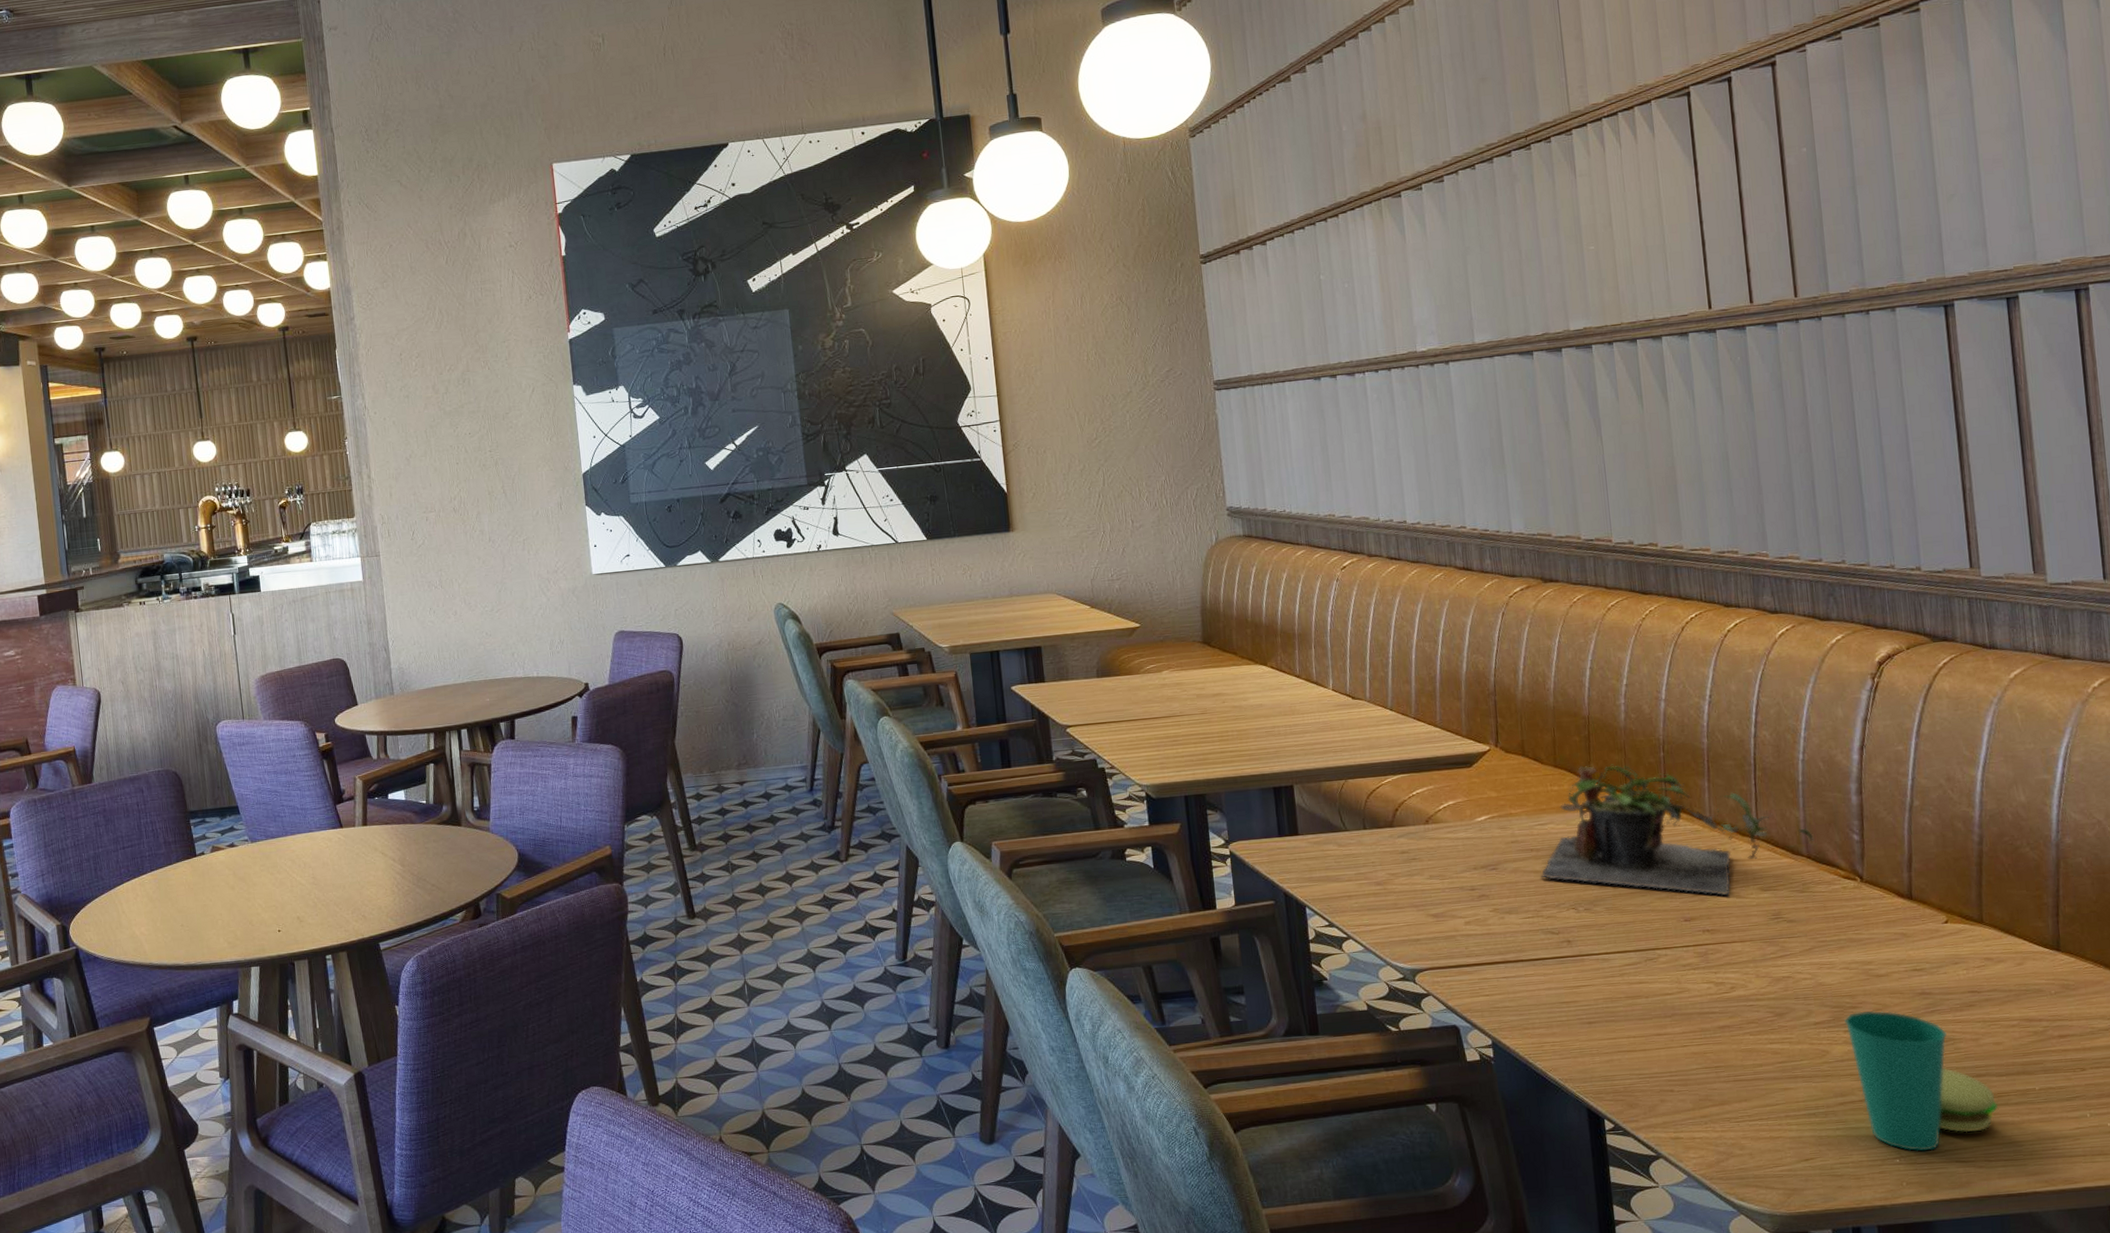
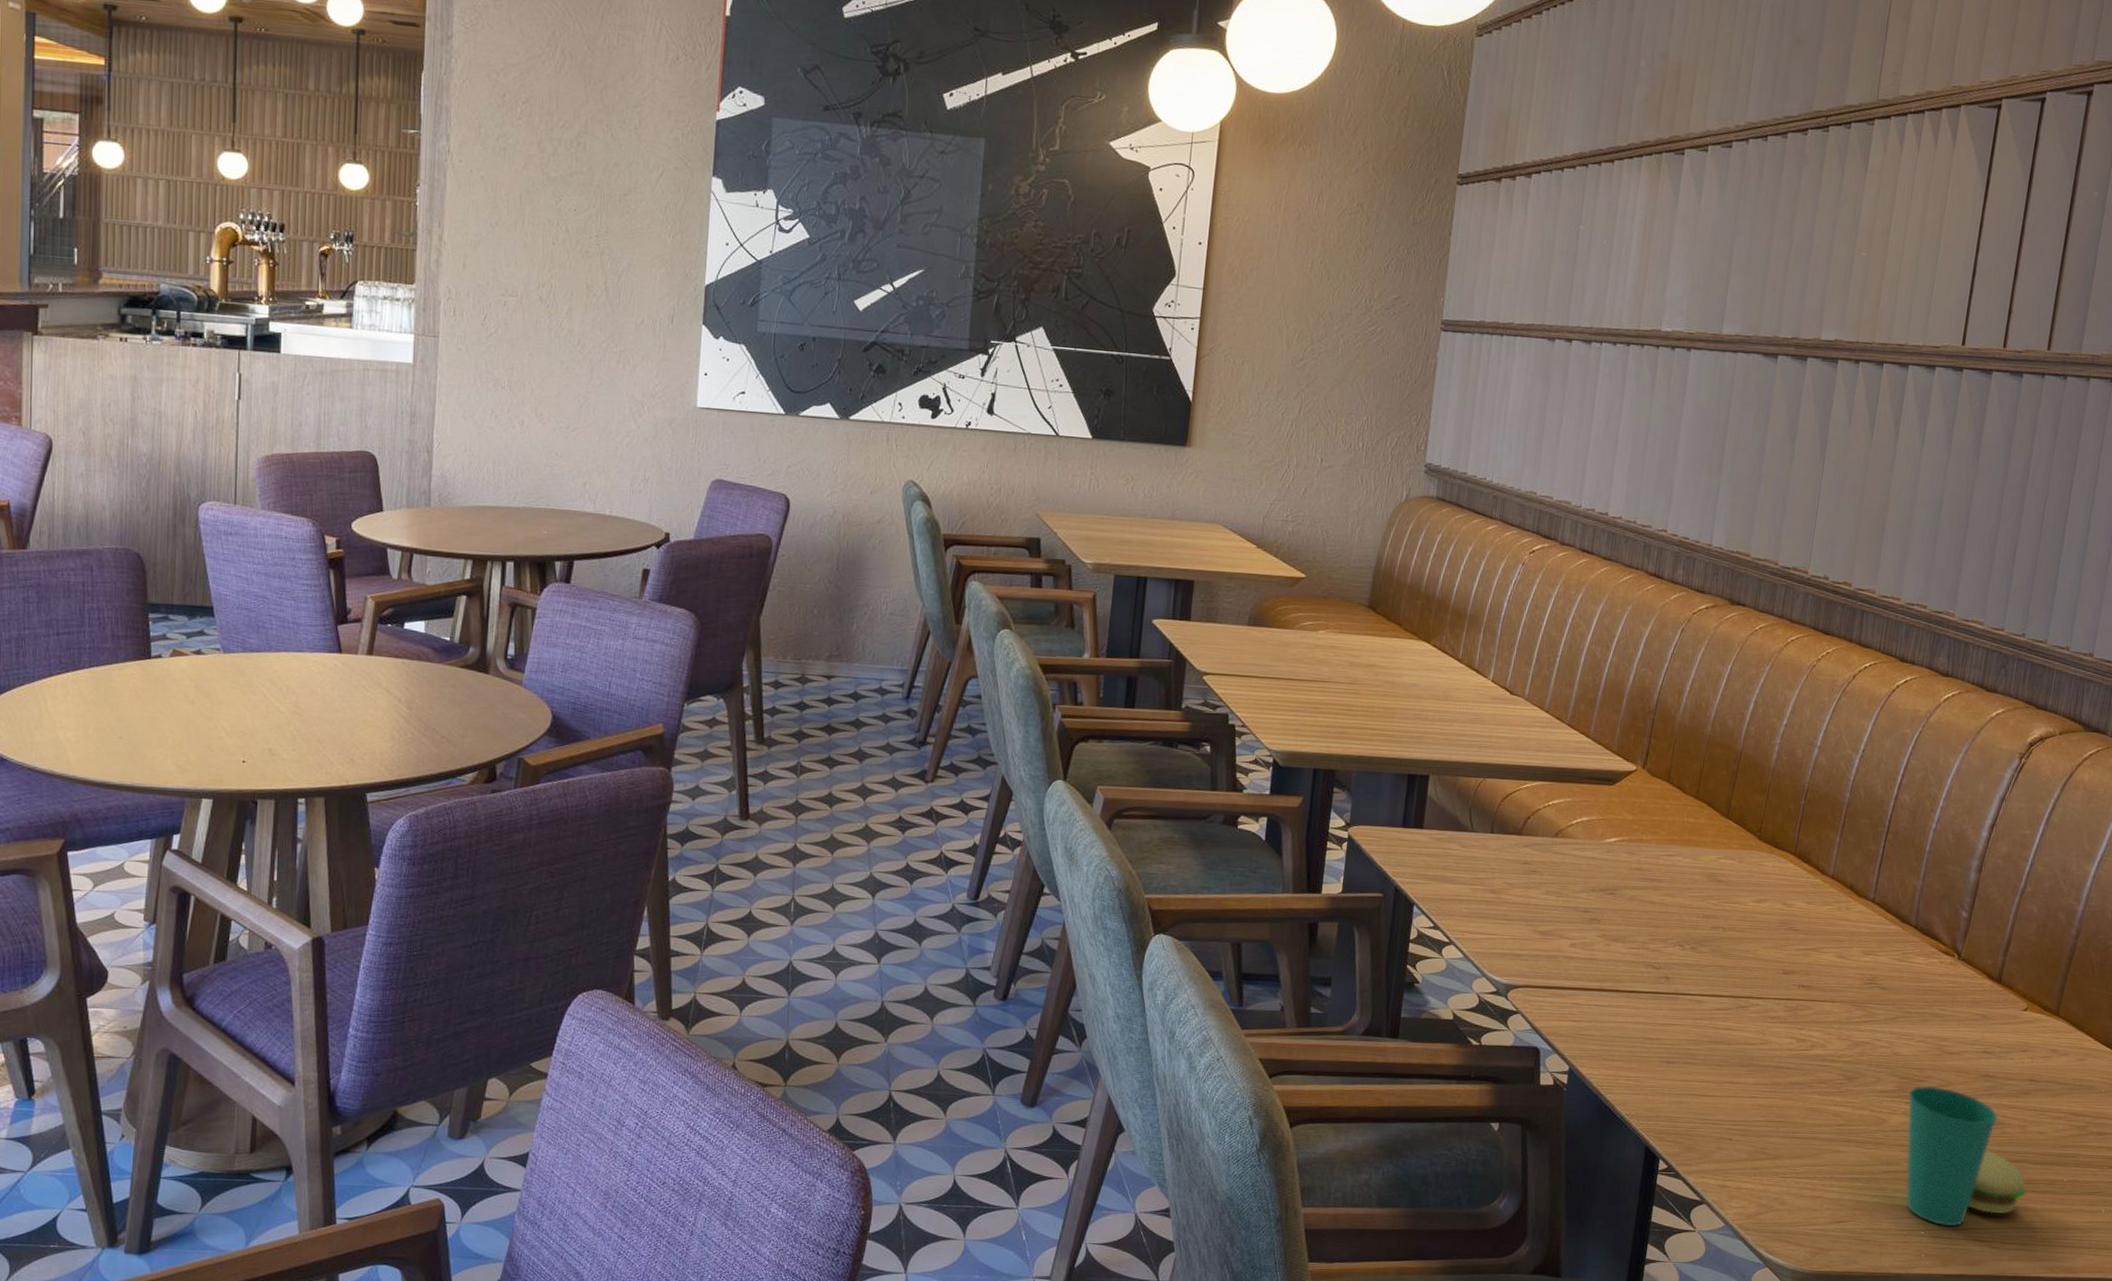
plant: present [1540,764,1815,896] -> none [1656,801,1926,955]

